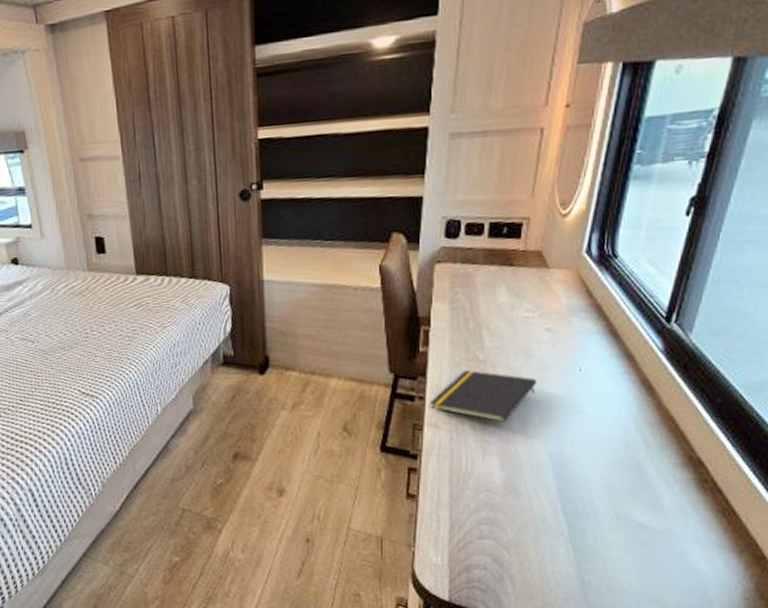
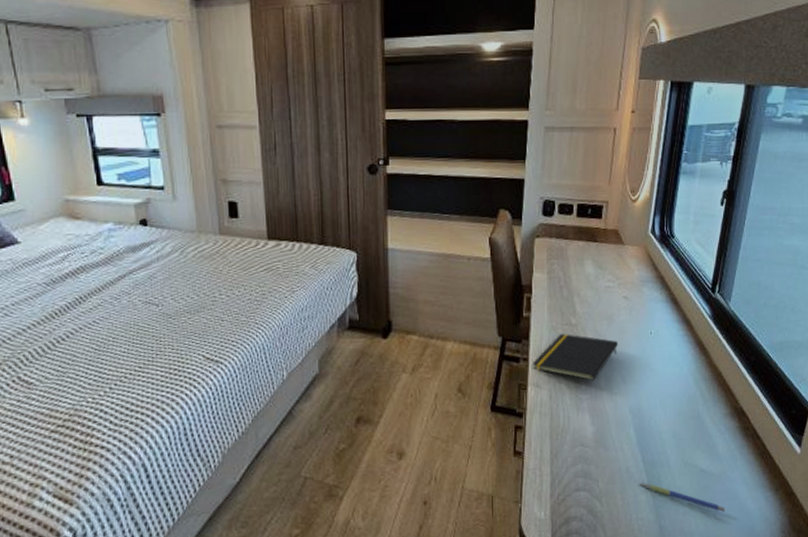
pen: none [557,534,669,571] -> present [639,482,726,512]

